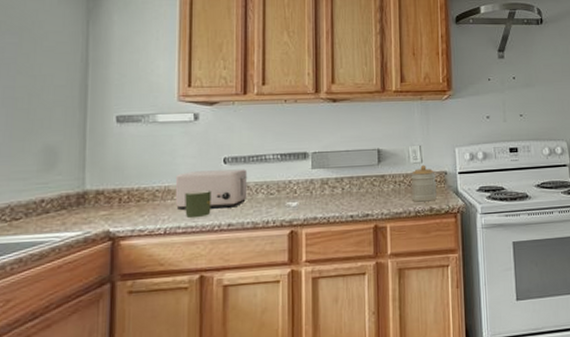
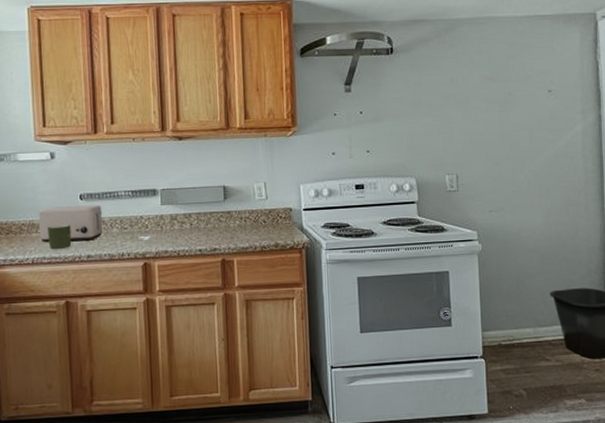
jar: present [410,164,437,202] -> none [256,201,282,238]

